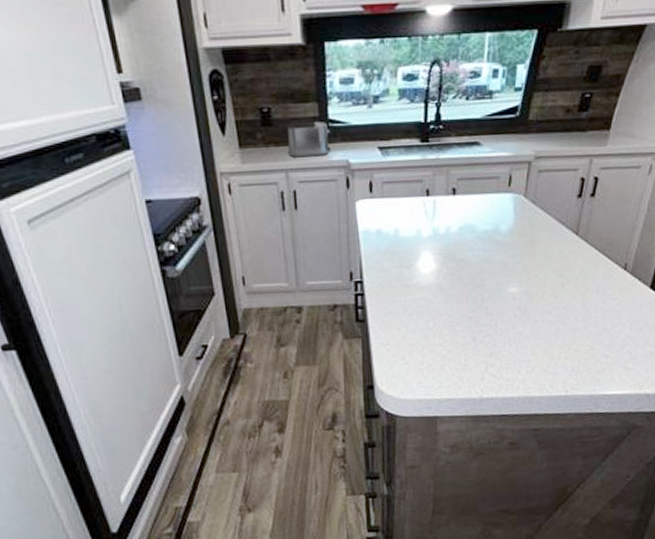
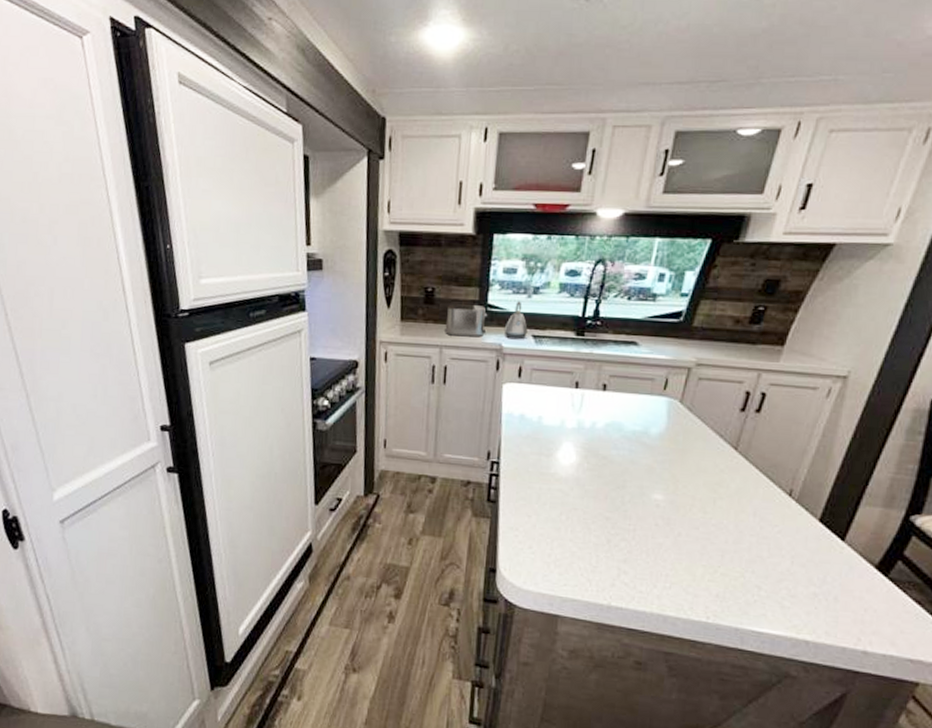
kettle: none [349,112,373,154] -> present [504,301,528,340]

